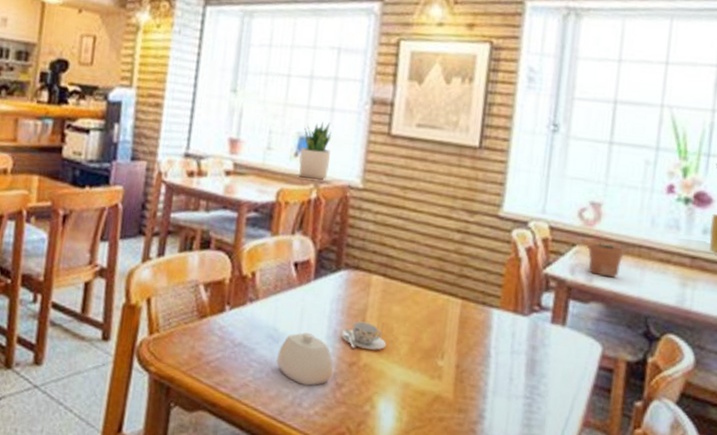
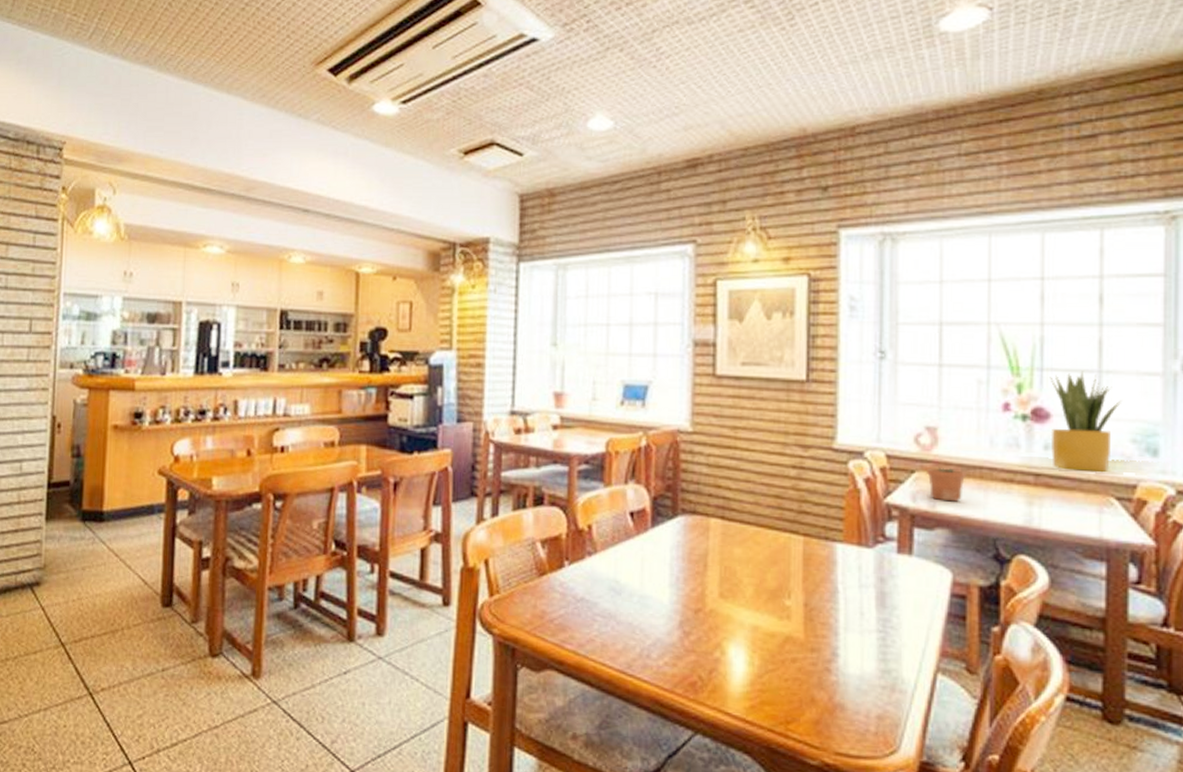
sugar bowl: present [276,333,333,386] -> none [621,582,679,636]
planter: present [299,121,332,180] -> none [626,368,657,426]
teacup: present [342,321,387,350] -> none [685,566,731,595]

